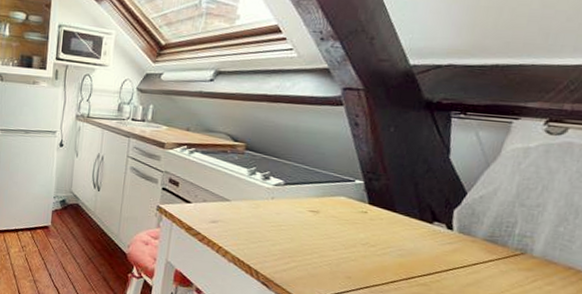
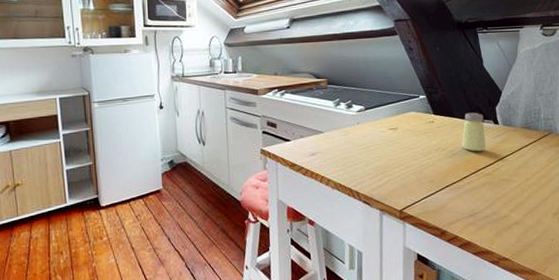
saltshaker: none [396,209,435,258] -> present [461,112,487,152]

